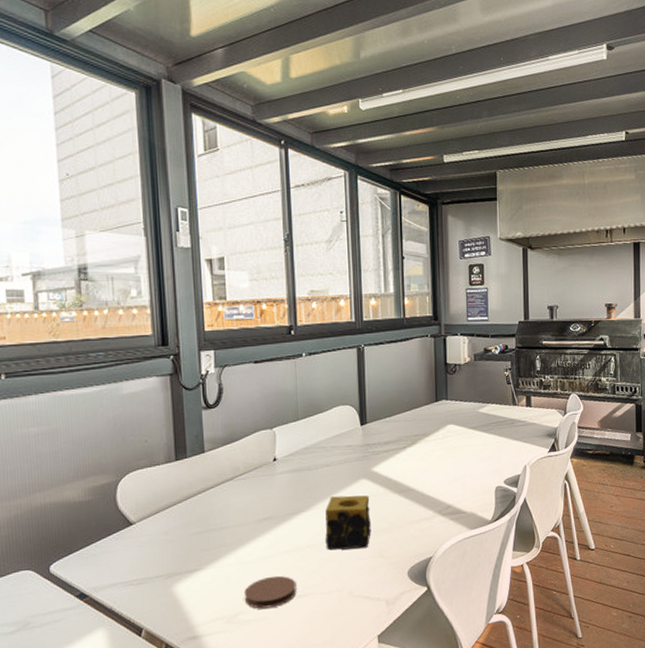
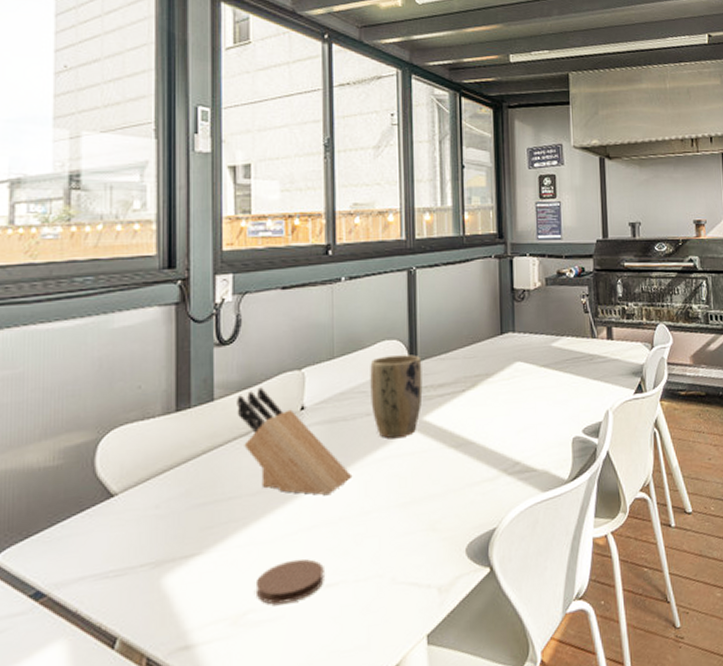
knife block: none [222,442,316,528] -> present [237,387,353,496]
candle: present [325,495,371,551] -> none [363,451,421,524]
plant pot: none [328,418,371,485] -> present [370,355,423,438]

